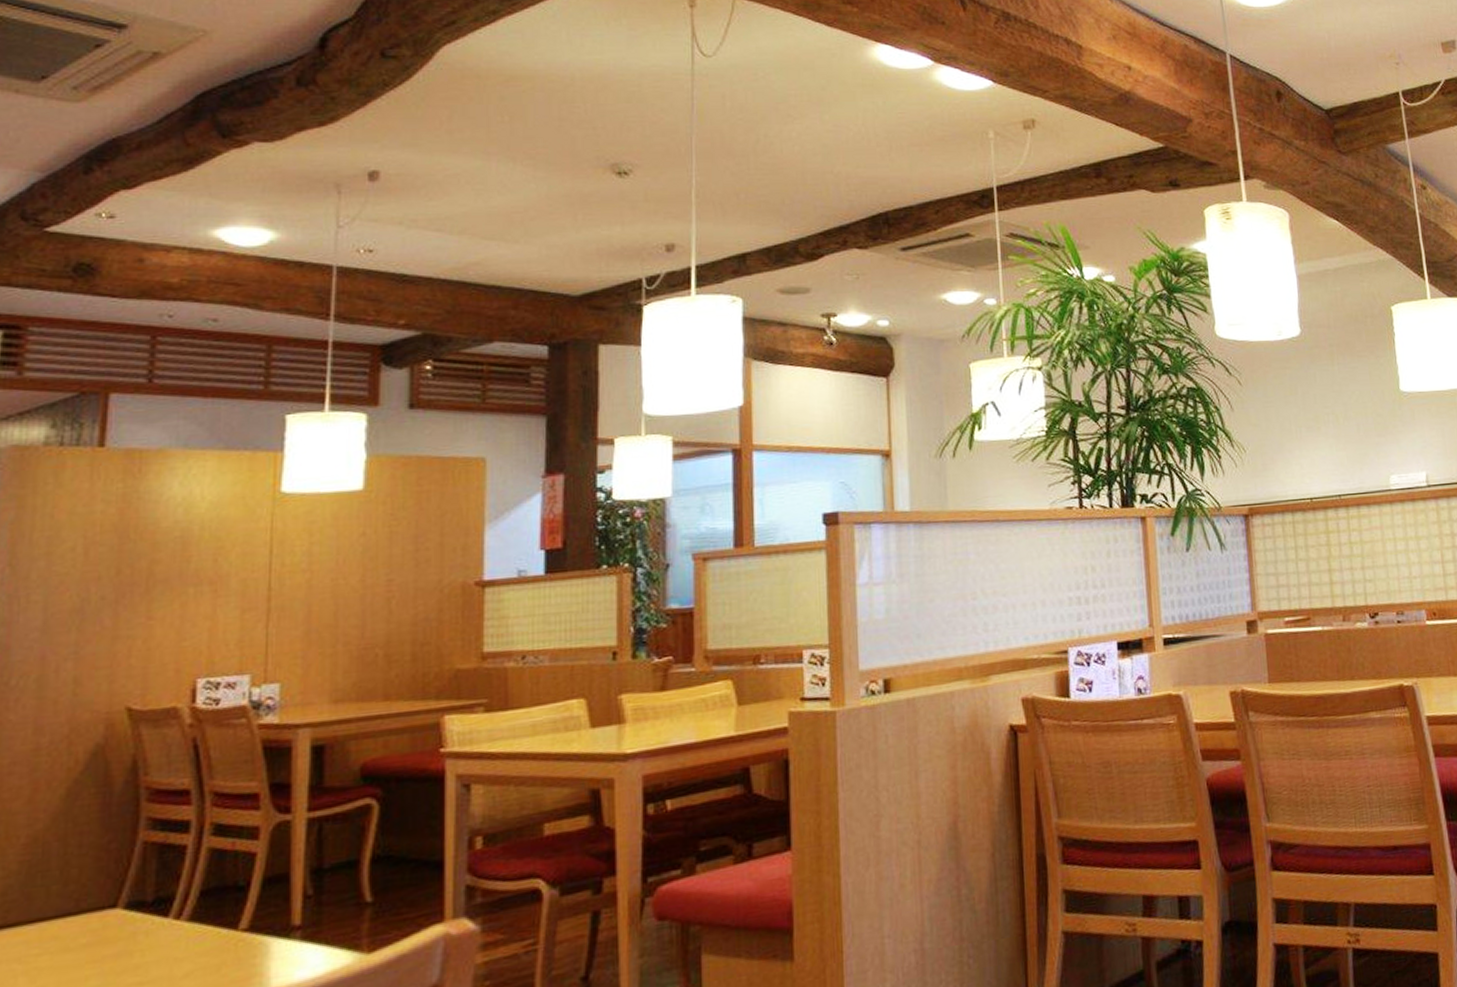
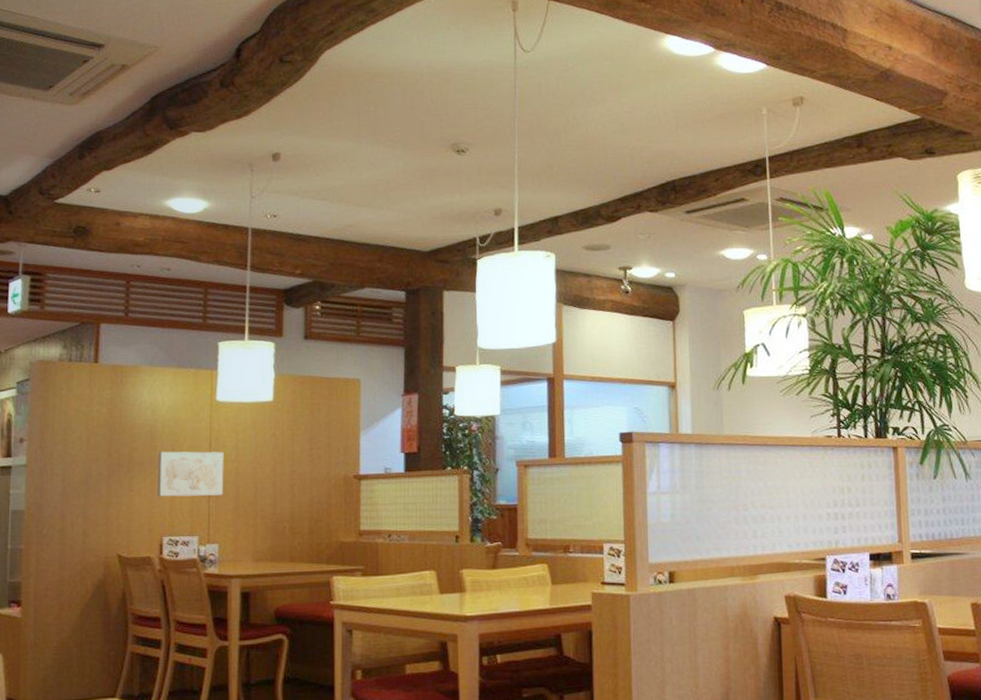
wall art: none [191,559,291,625] -> present [158,451,224,497]

